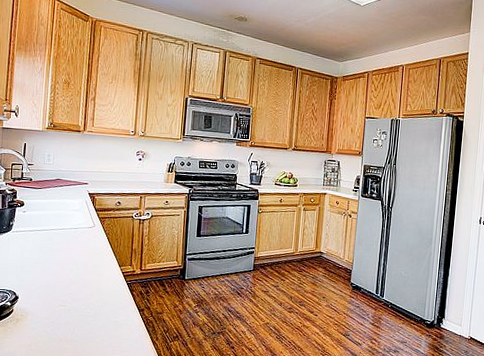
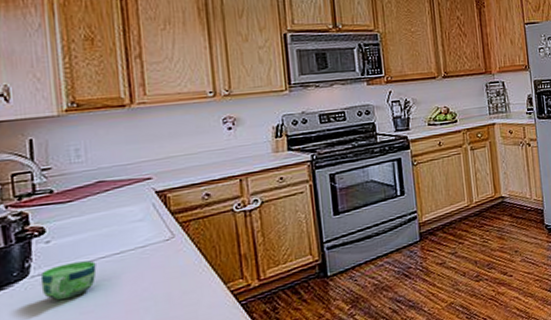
cup: none [16,228,48,251] -> present [40,260,97,300]

